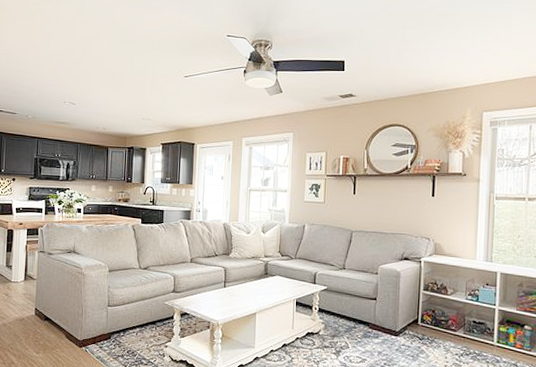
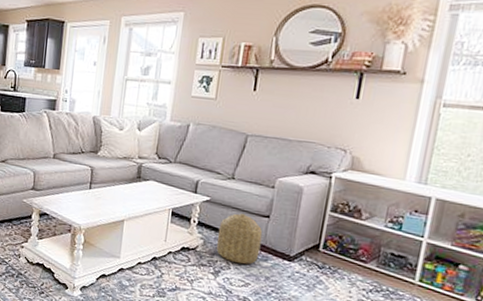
basket: none [335,298,372,343] -> present [216,213,263,265]

